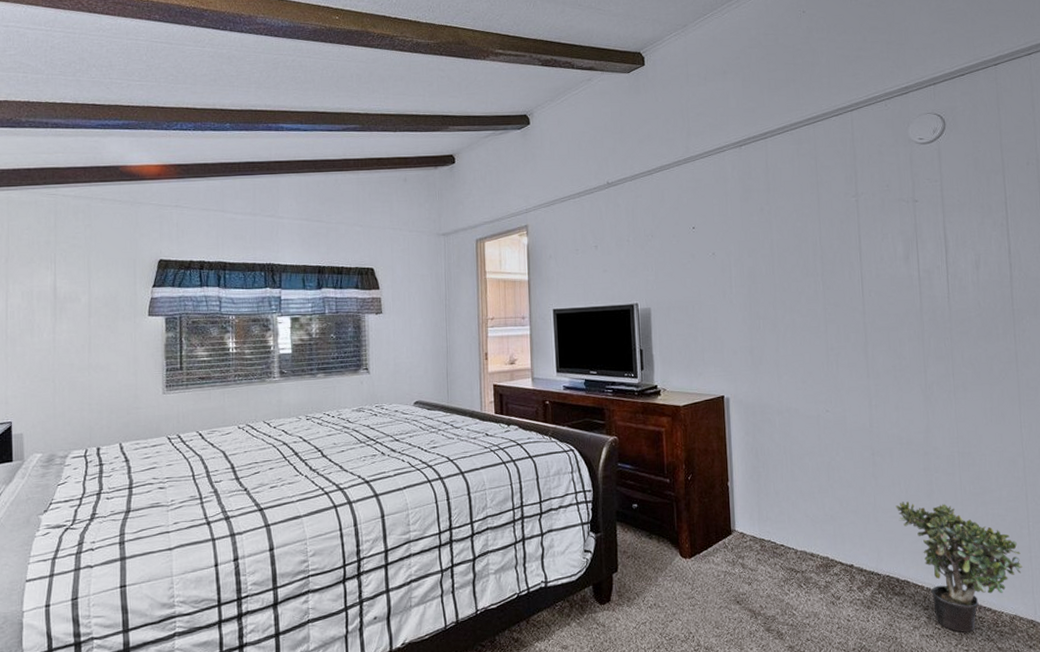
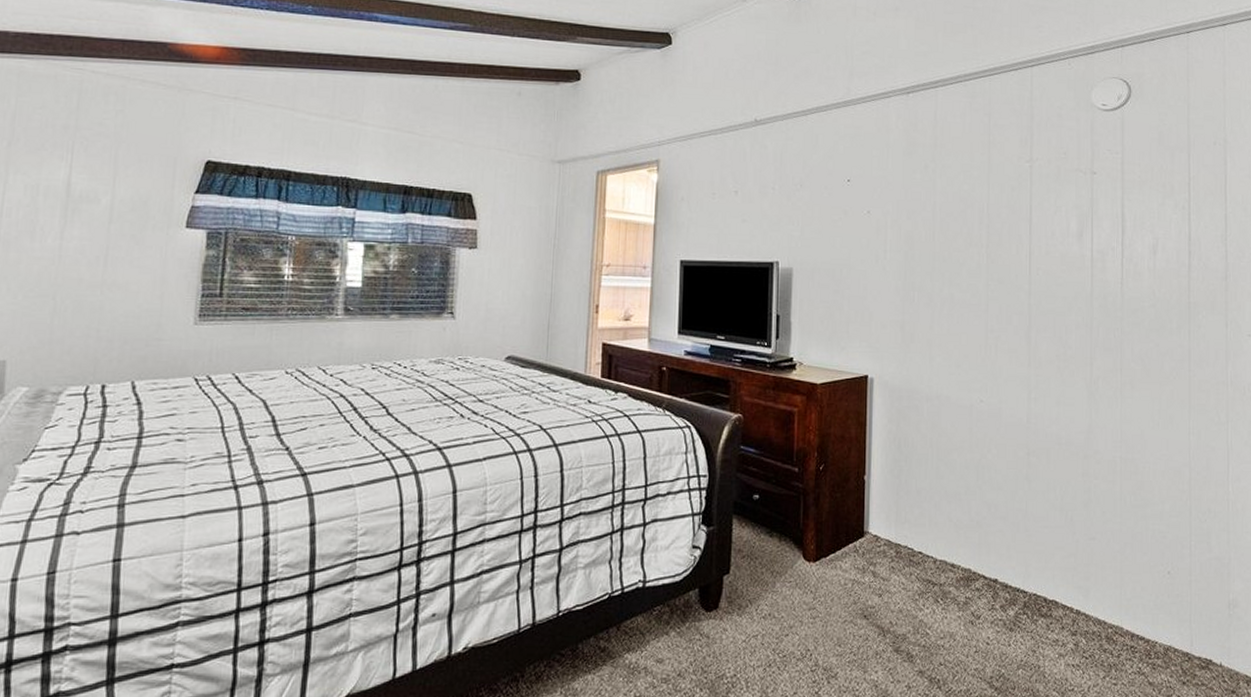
potted plant: present [895,501,1023,632] -> none [1049,510,1181,663]

